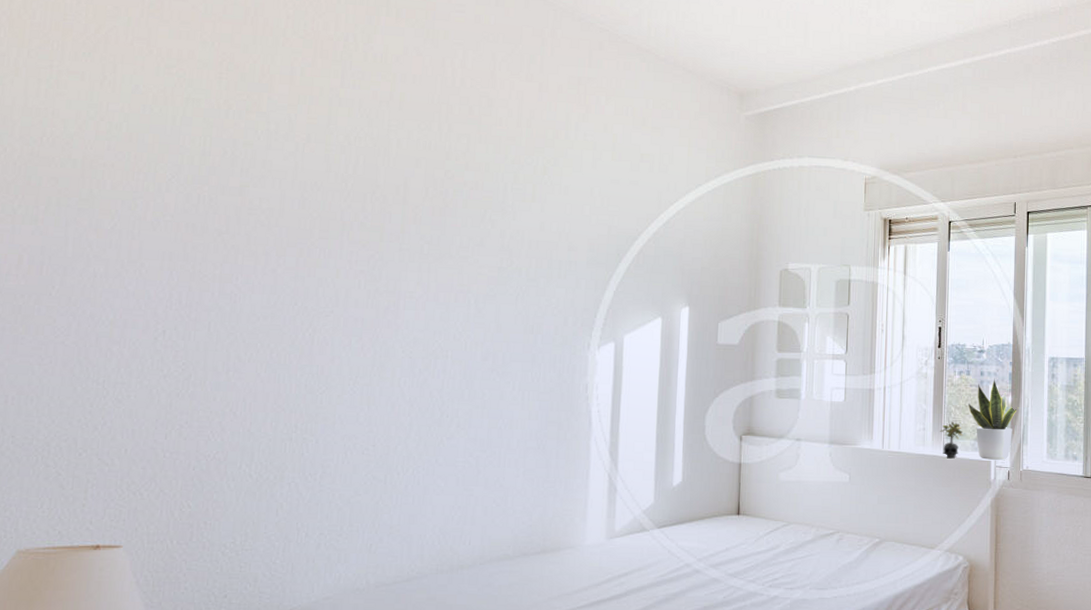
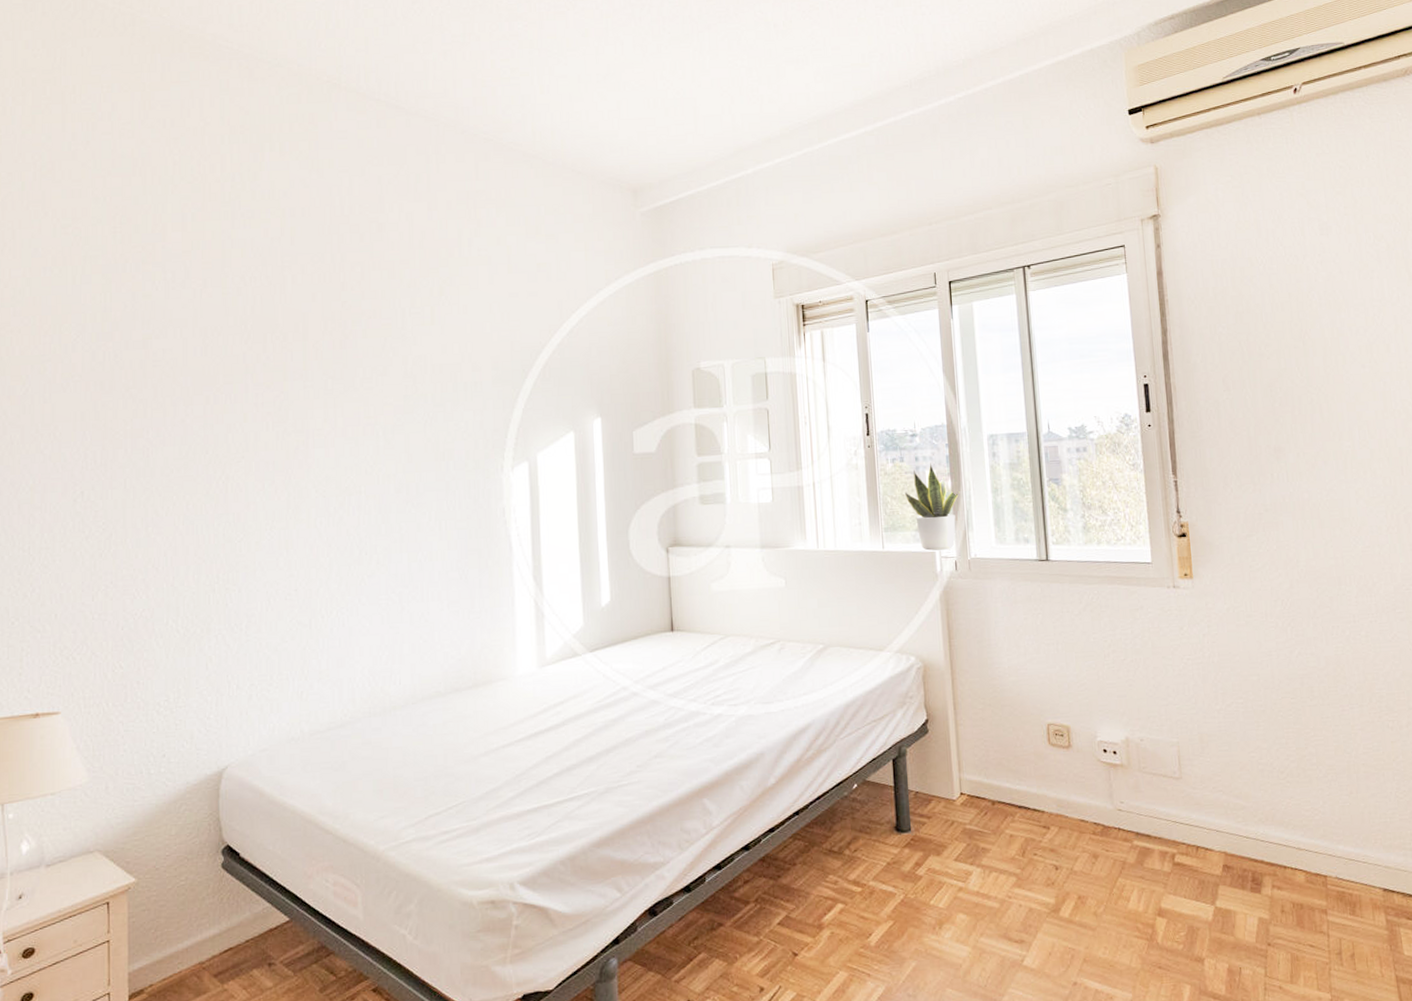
succulent plant: present [940,421,963,459] -> none [877,512,903,553]

